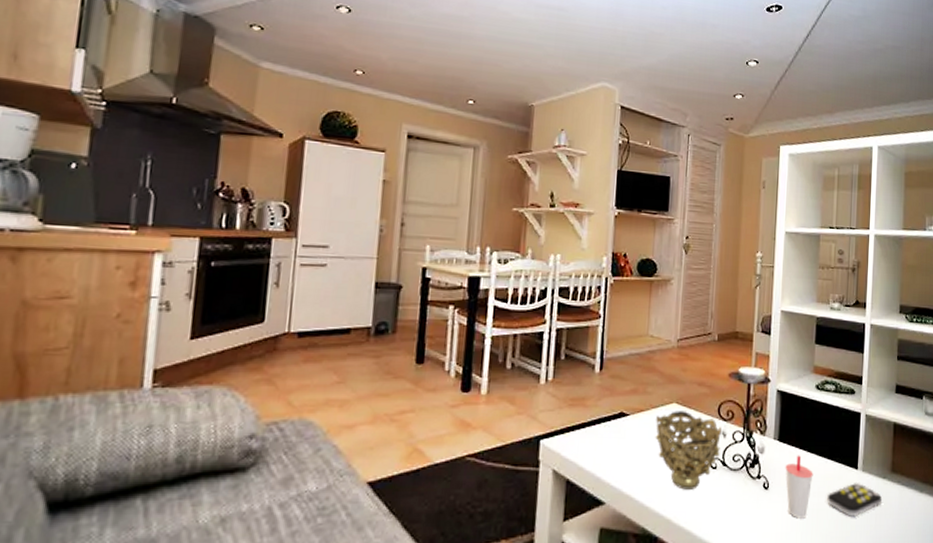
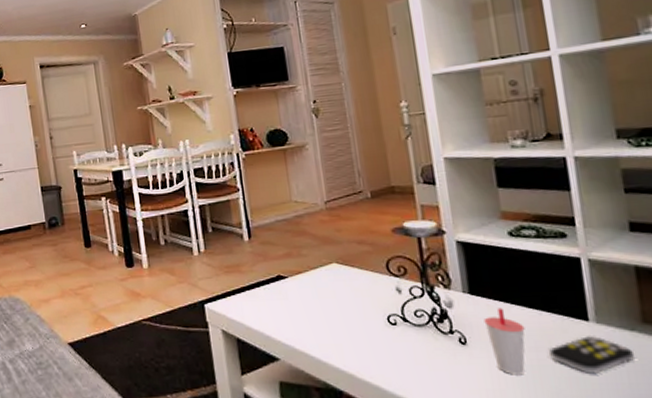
decorative bowl: present [655,411,723,490] -> none [317,270,398,346]

